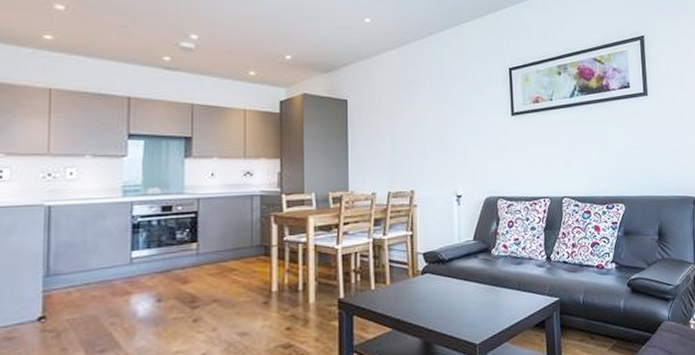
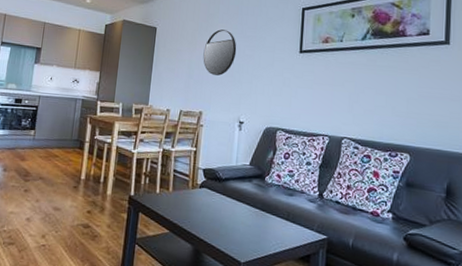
home mirror: none [407,97,445,148] -> present [203,29,237,76]

